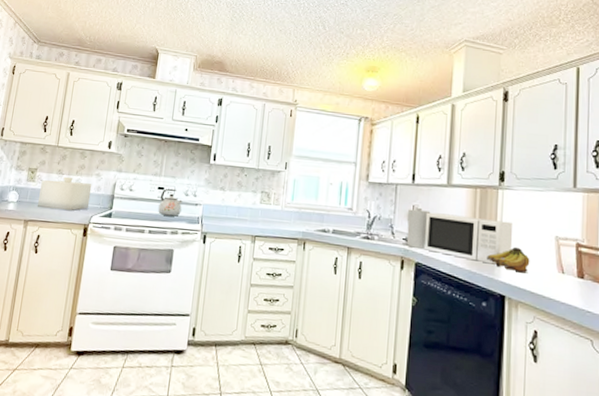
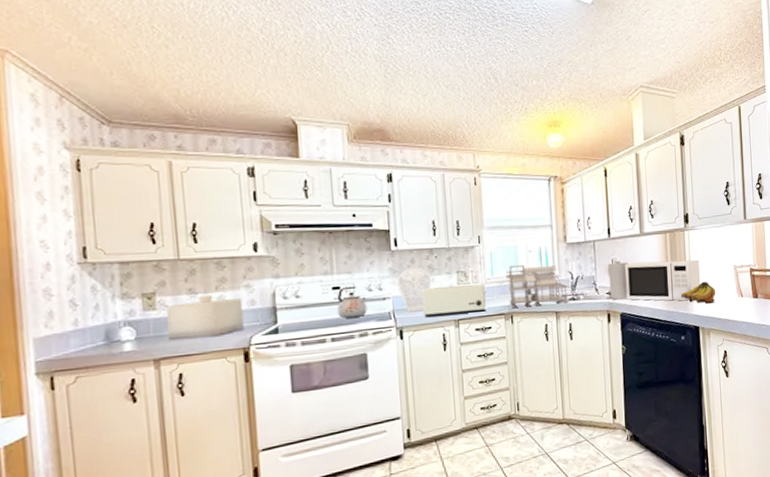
vase: none [209,181,239,222] -> present [396,267,432,313]
toaster: none [226,201,286,234] -> present [421,283,488,318]
dish rack: none [304,194,366,242] -> present [505,264,571,309]

